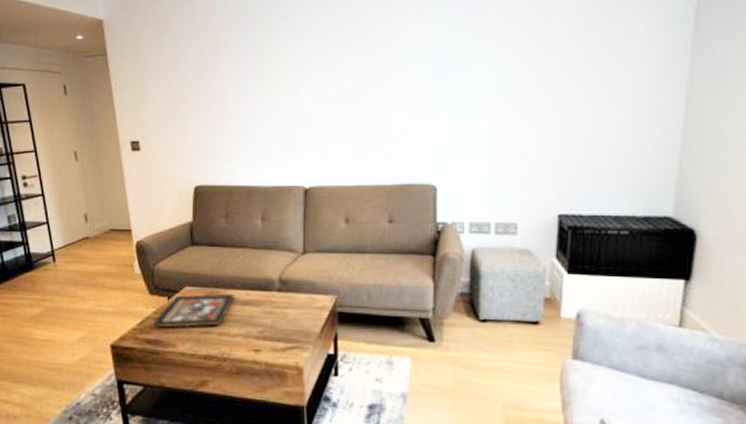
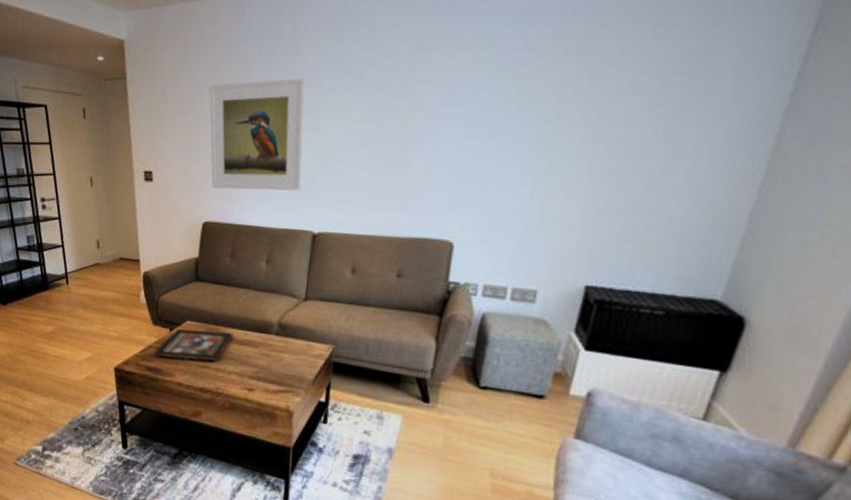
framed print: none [191,46,288,153] -> present [209,78,305,191]

